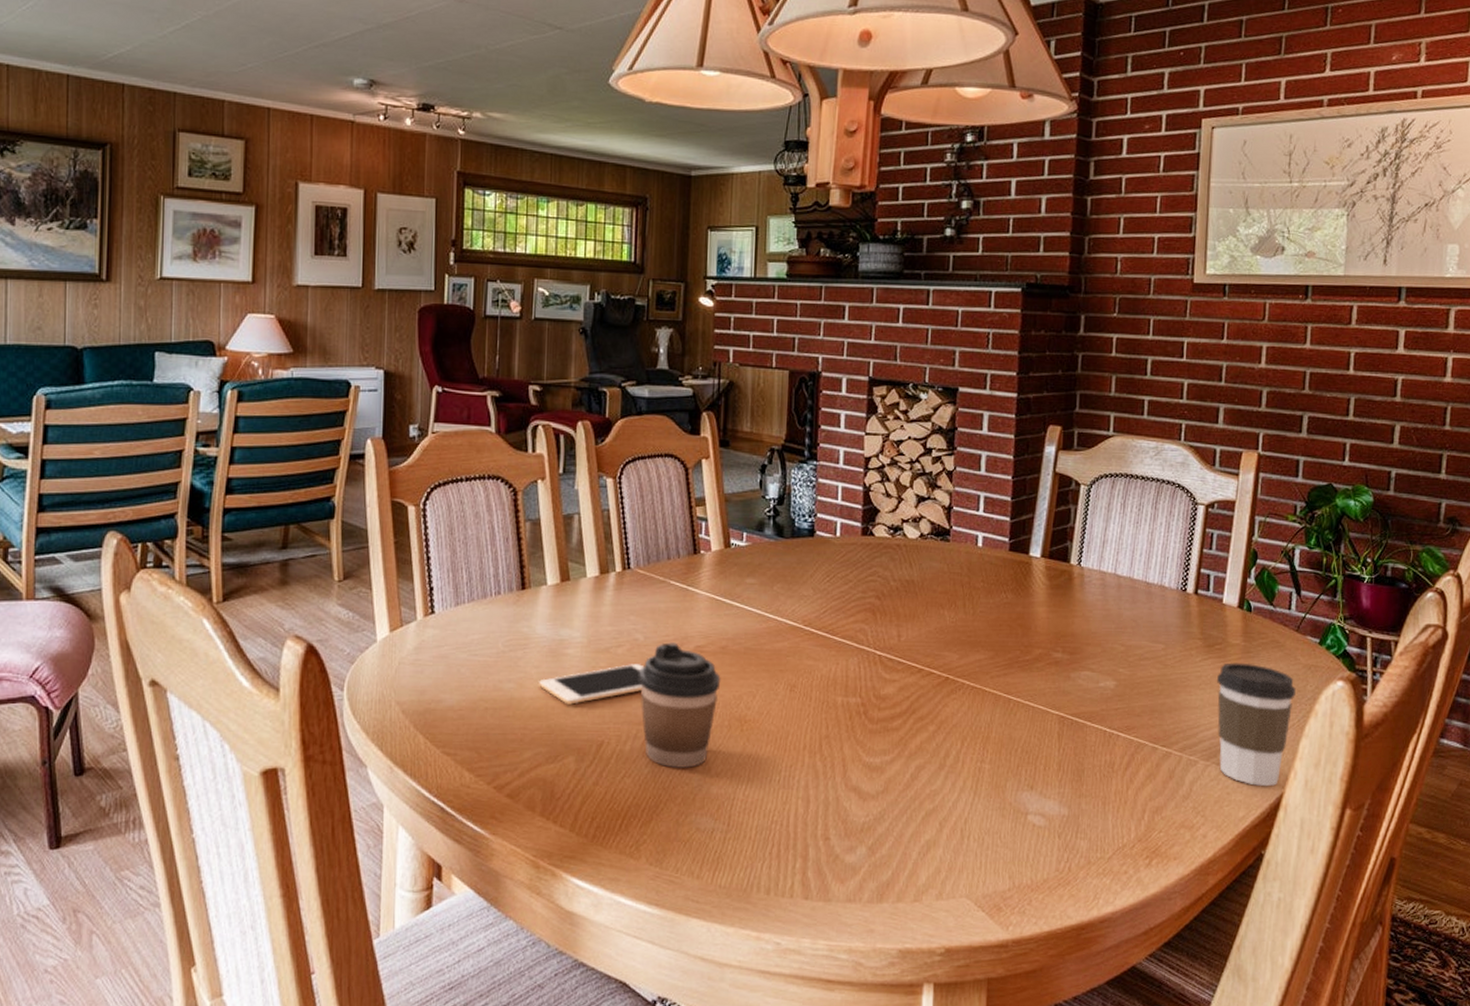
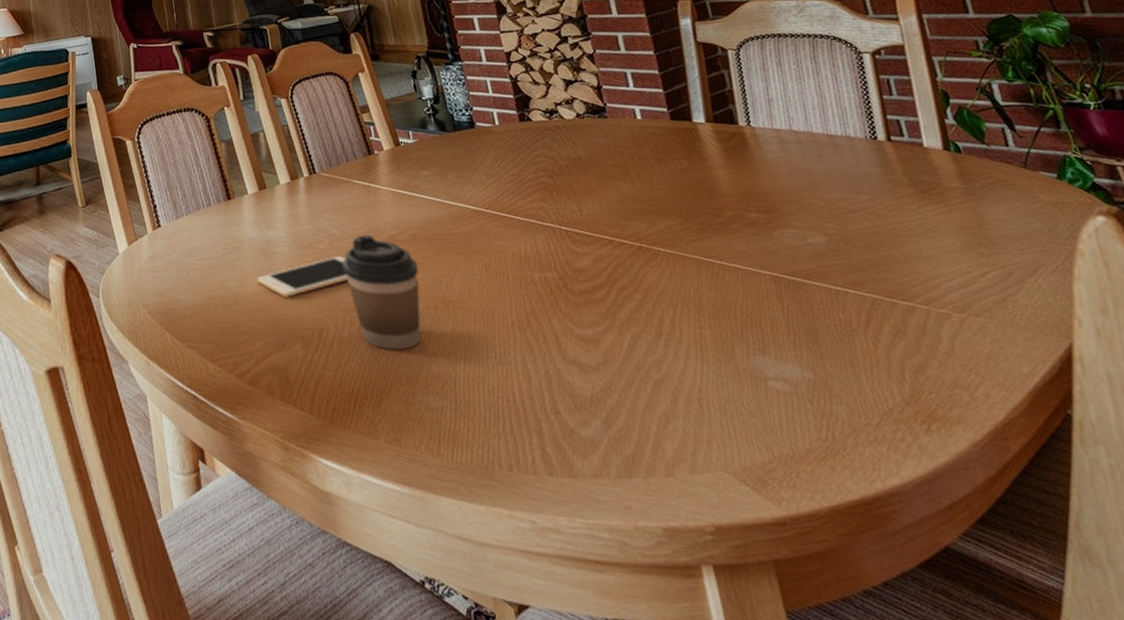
coffee cup: present [1216,662,1296,787] -> none [943,205,1061,338]

